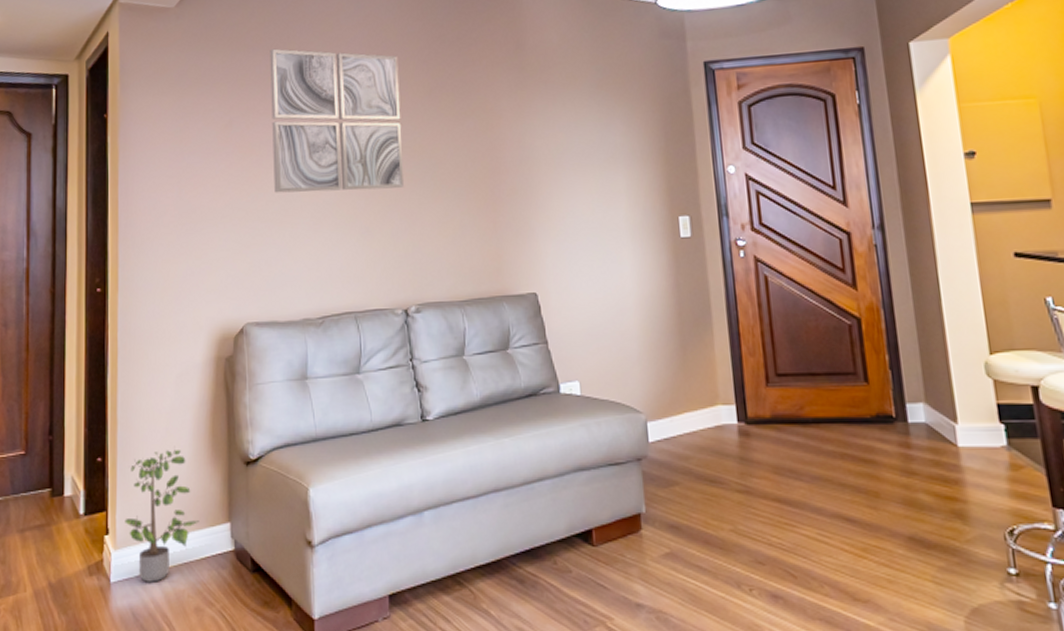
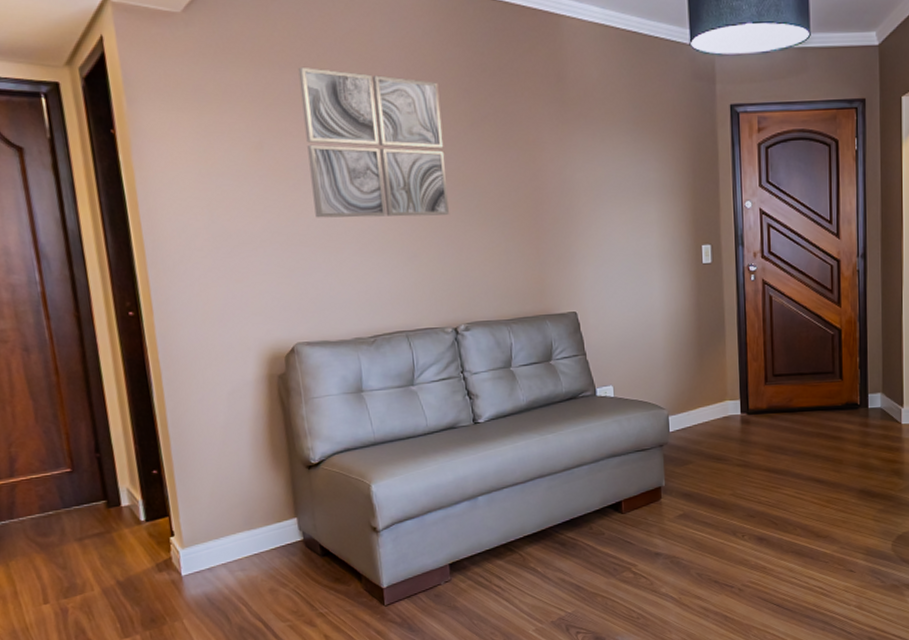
potted plant: present [125,449,200,582] -> none [189,458,266,573]

